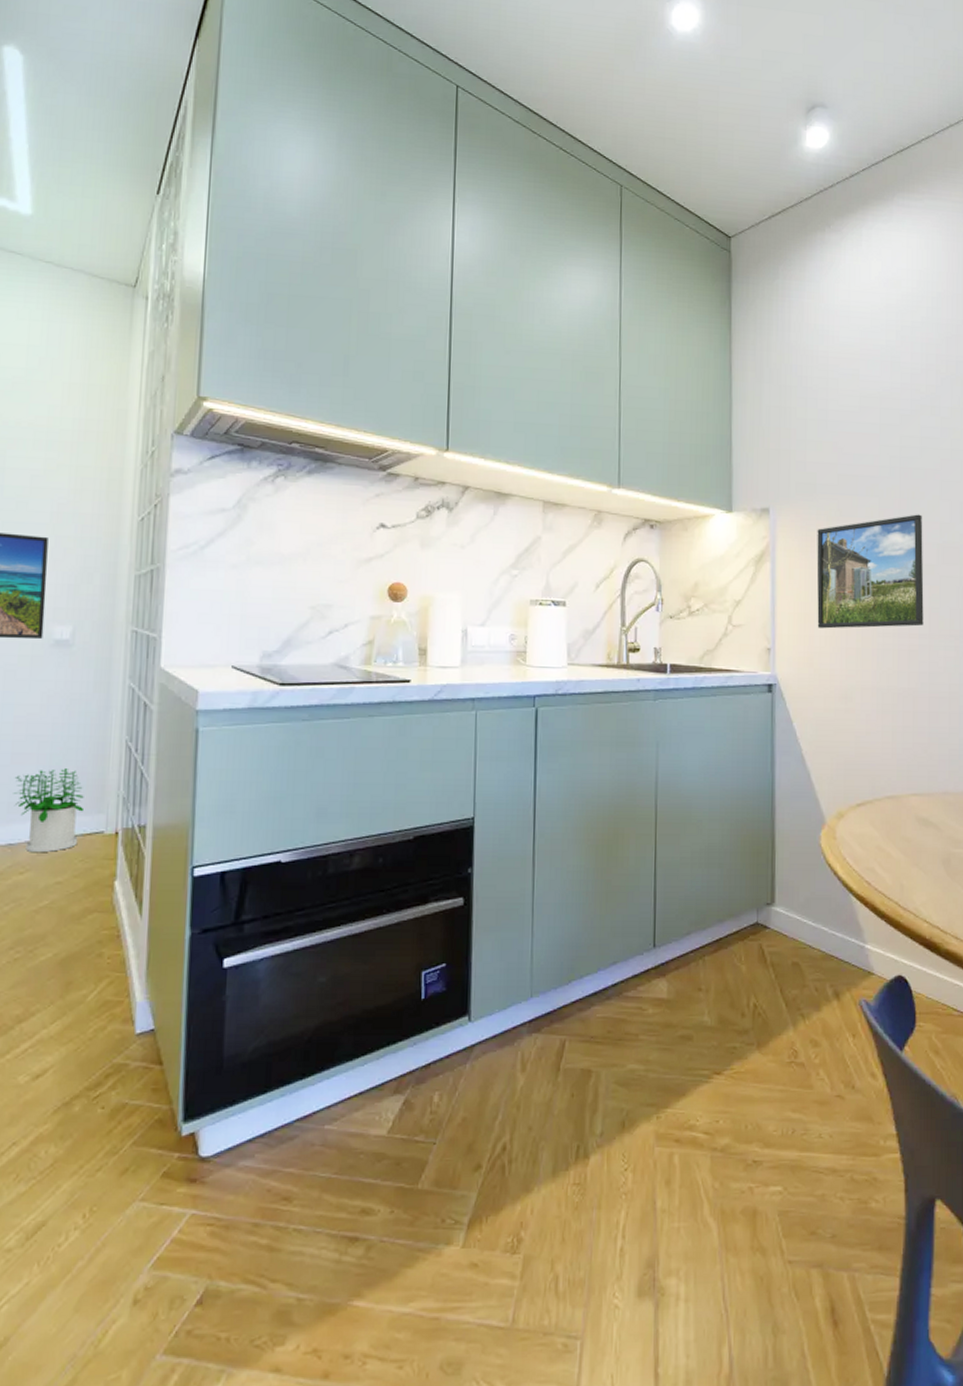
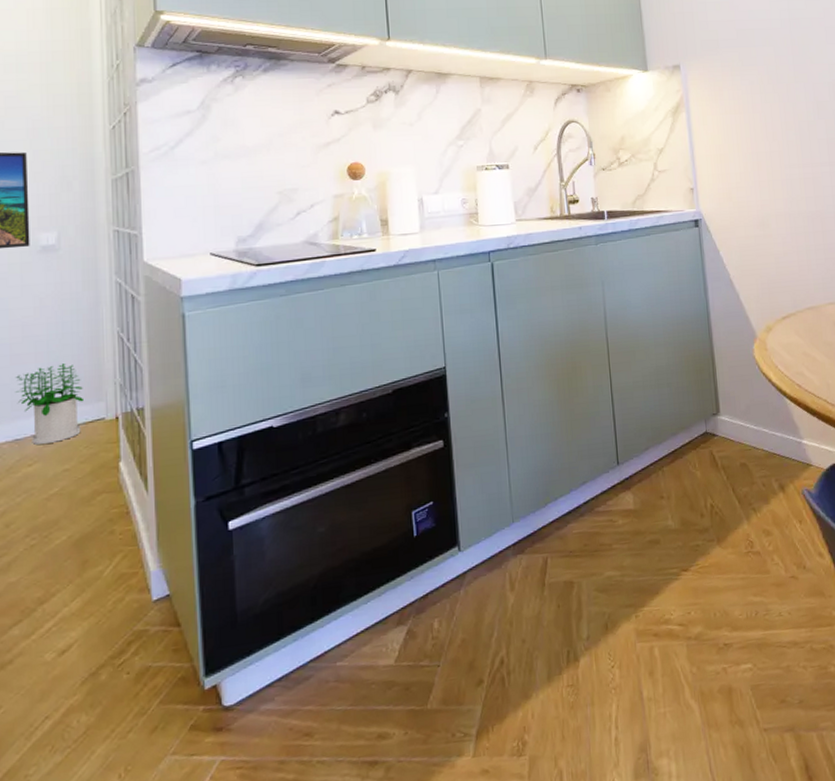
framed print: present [816,514,924,629] -> none [723,58,824,166]

